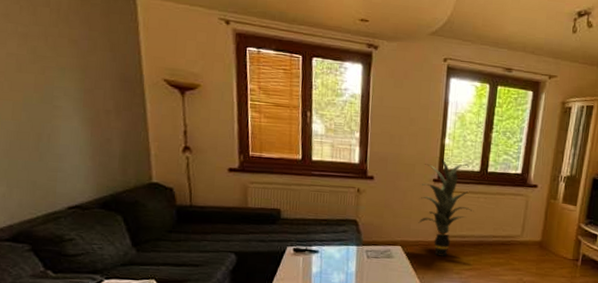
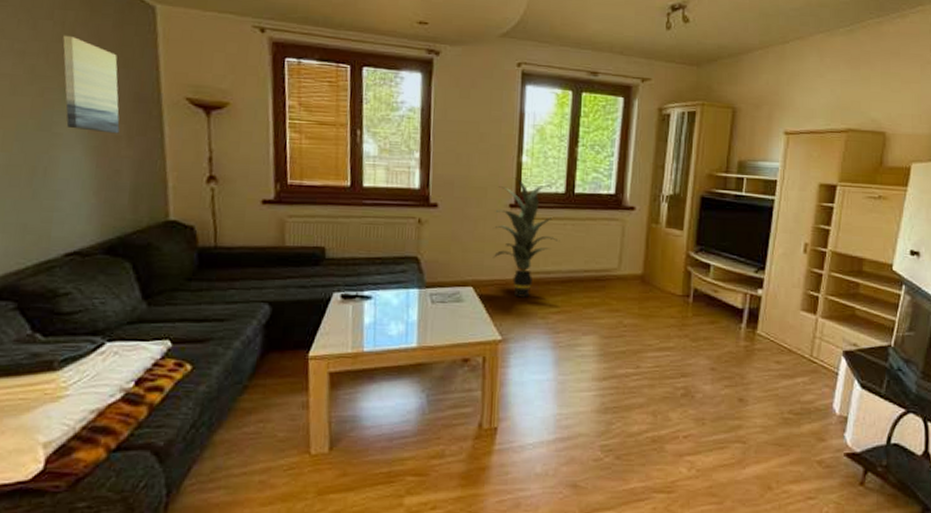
wall art: none [59,21,109,108] -> present [63,35,120,134]

